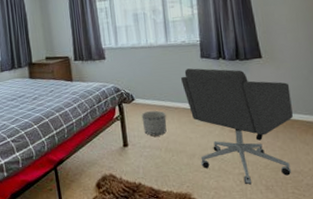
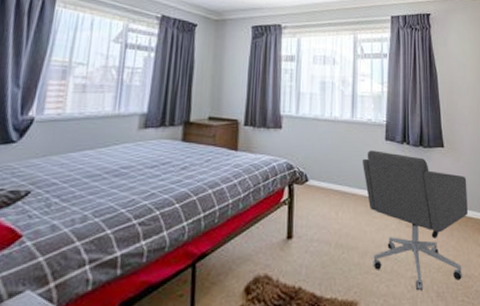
planter: present [141,110,167,137] -> none [313,195,341,228]

